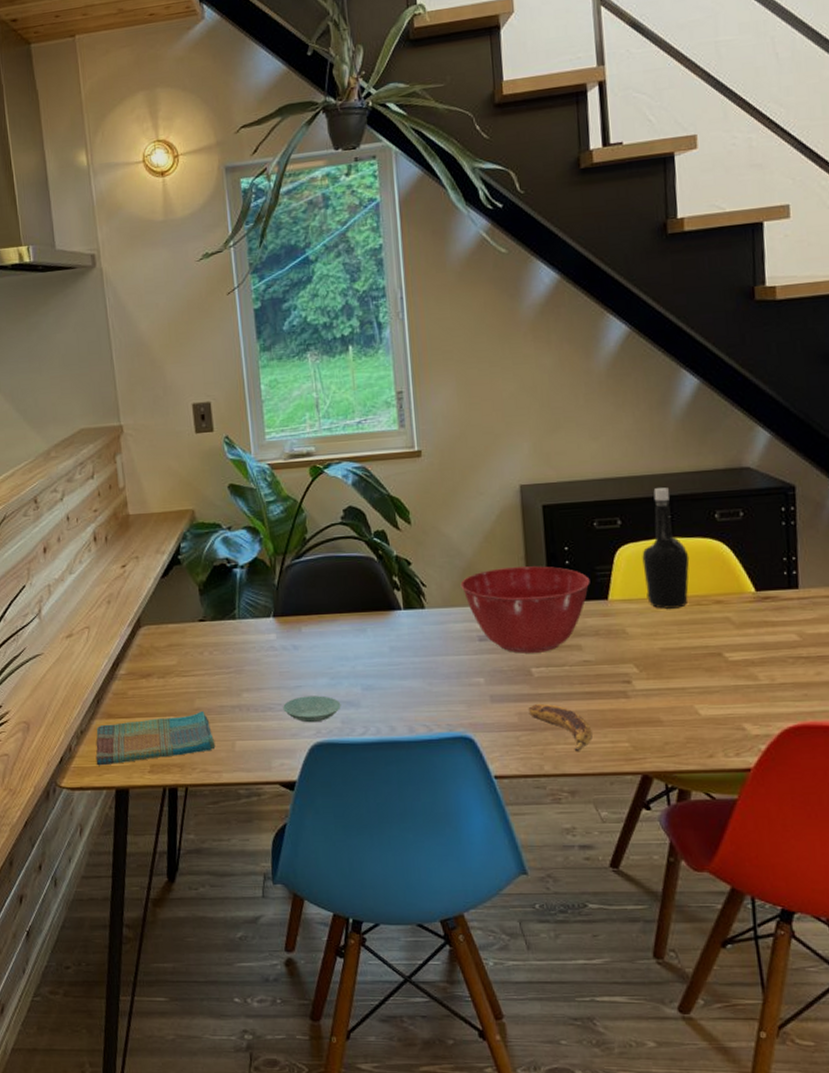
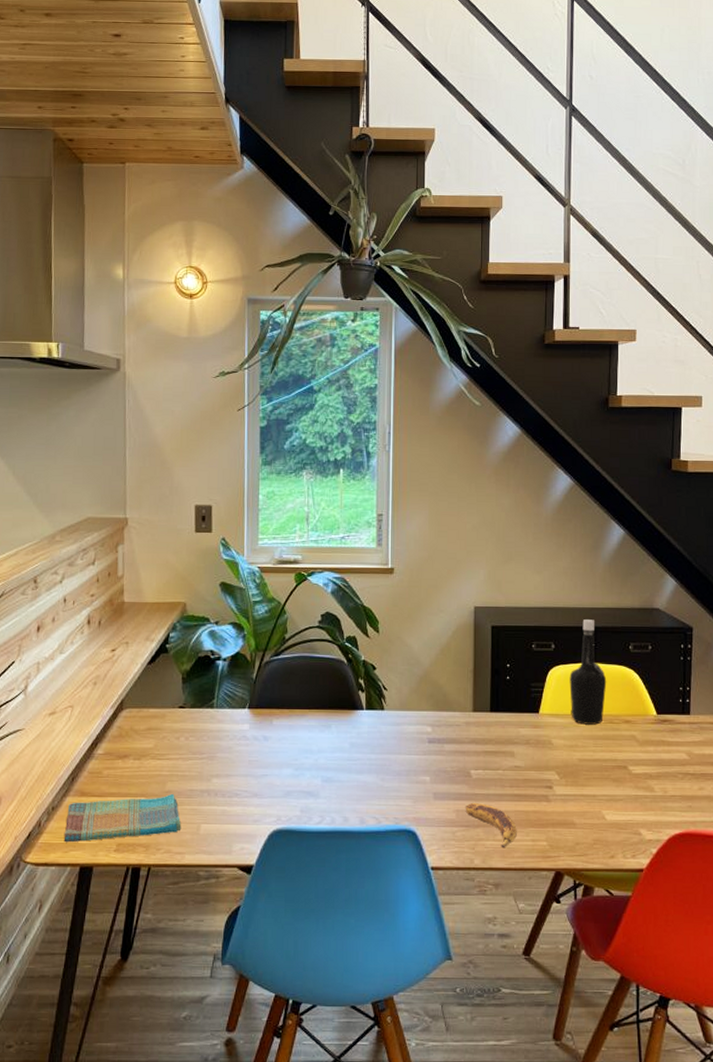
saucer: present [283,695,341,723] -> none [249,784,302,810]
mixing bowl: present [460,566,590,653] -> none [417,678,525,757]

